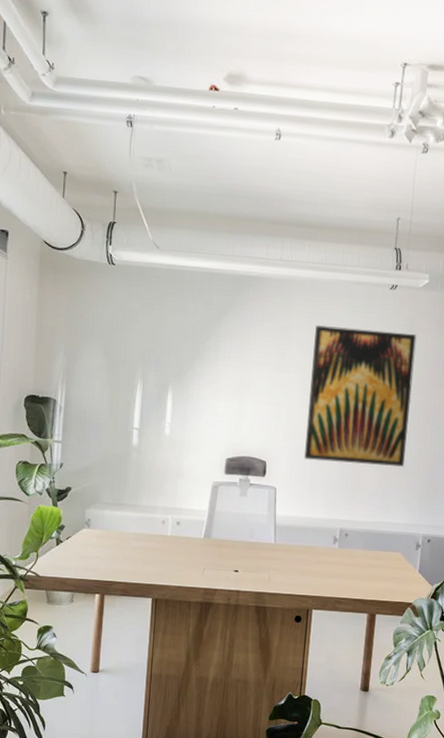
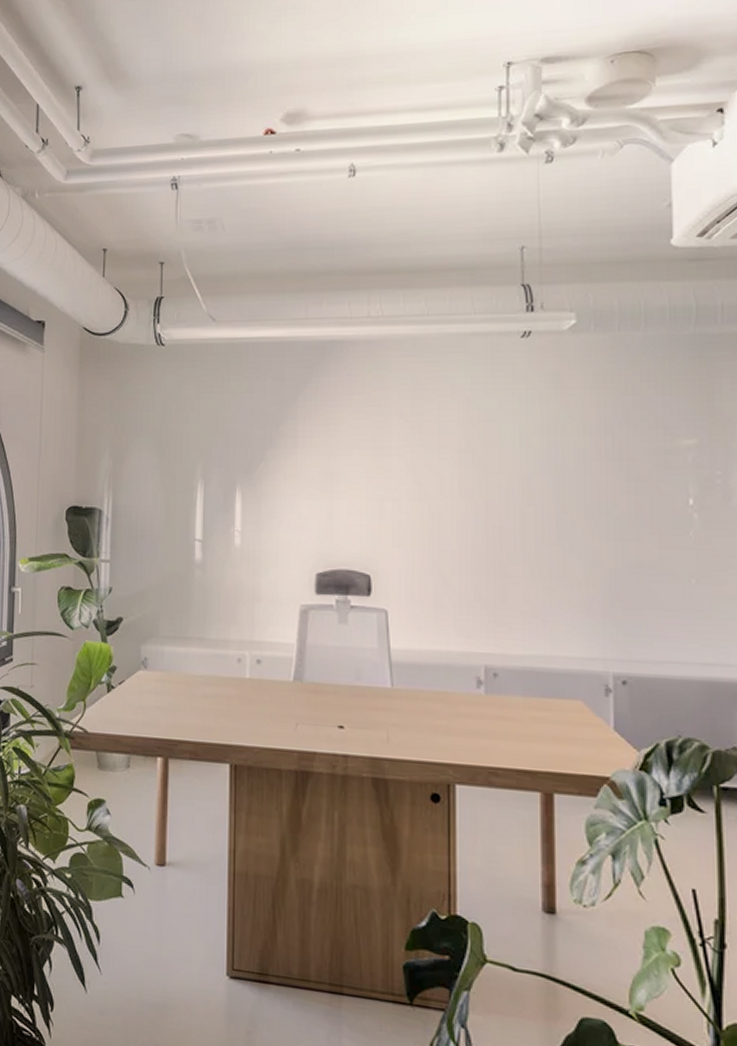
wall art: present [304,324,417,468] -> none [422,391,571,577]

